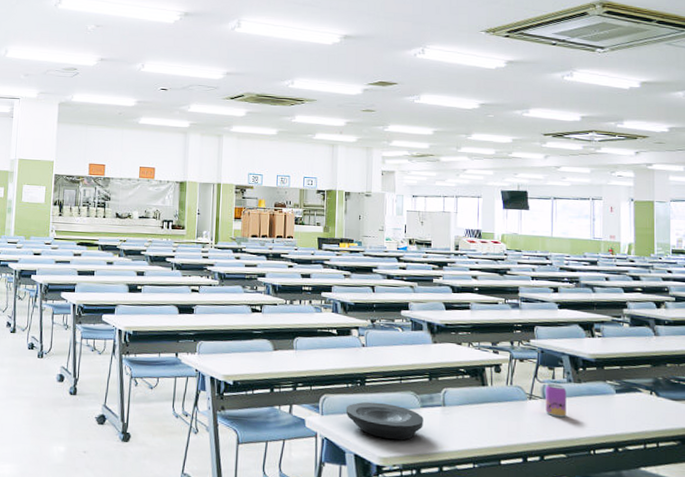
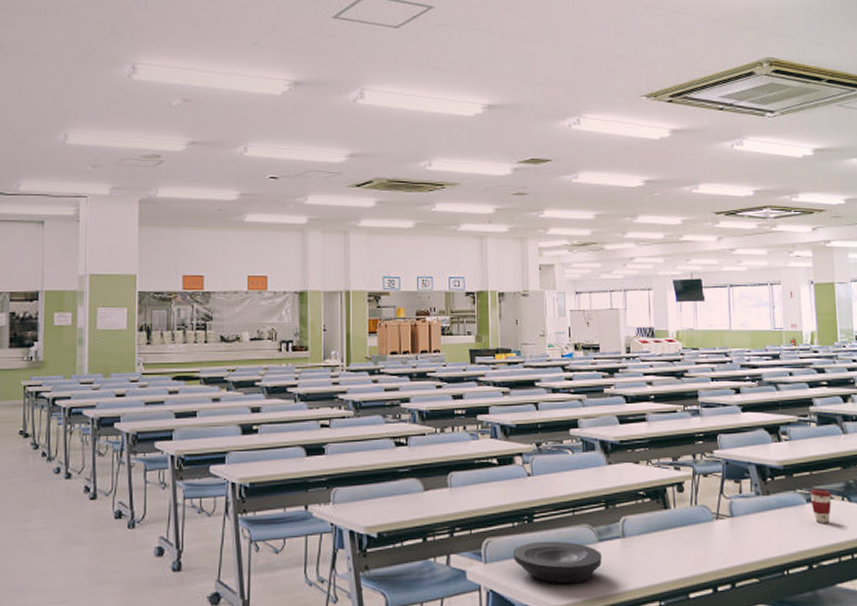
beverage can: present [545,383,567,418] -> none [733,499,756,537]
coffee cup: none [619,381,640,413] -> present [810,488,832,523]

